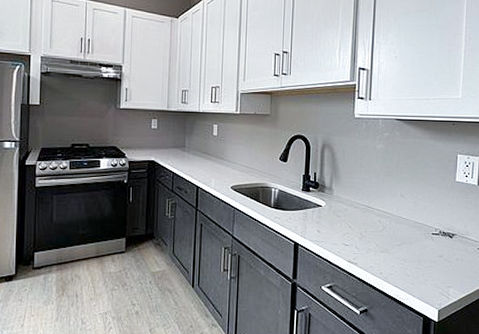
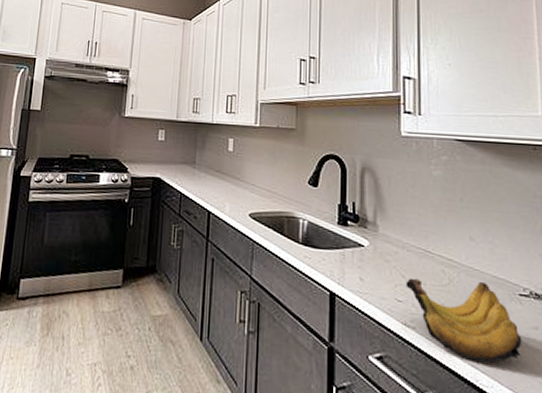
banana bunch: none [351,227,431,284] -> present [405,278,523,364]

